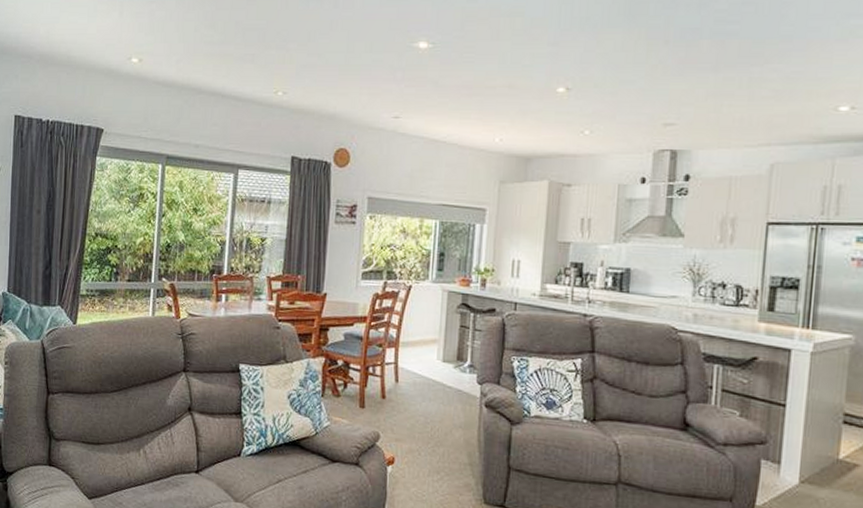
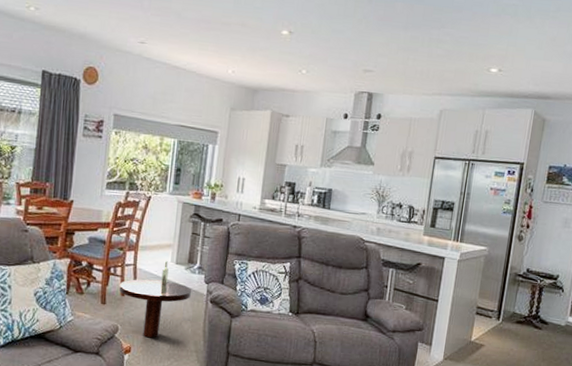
coffee table: none [378,358,463,448] -> present [118,261,192,338]

